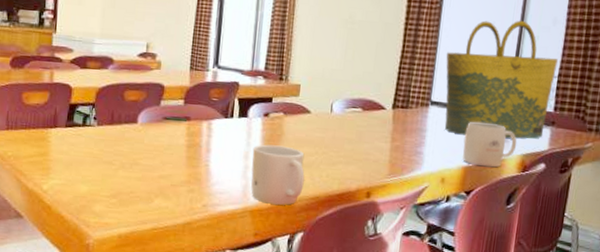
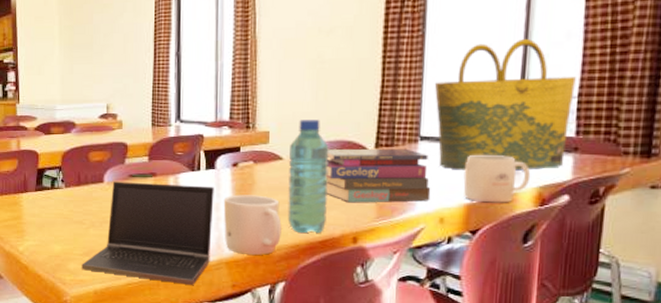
laptop computer: none [107,123,245,233] -> present [82,182,214,286]
water bottle: none [310,76,353,186] -> present [287,120,329,233]
books: none [346,107,436,162] -> present [325,148,431,203]

